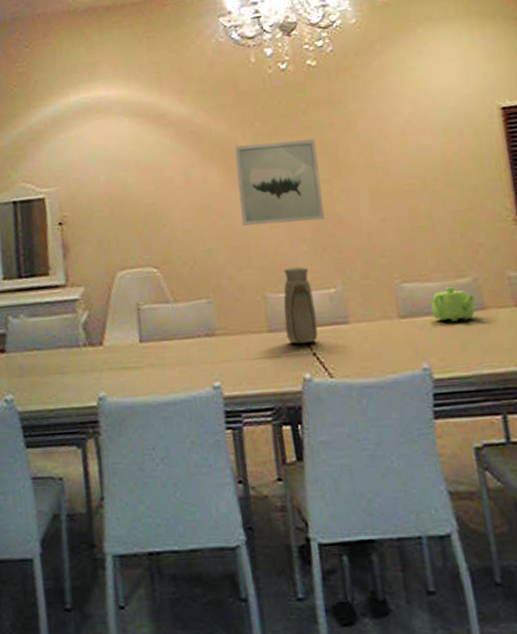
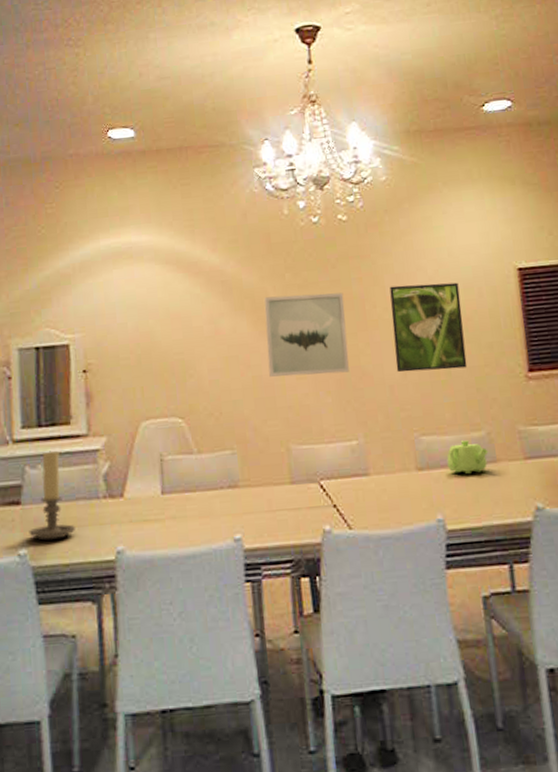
candle holder: none [14,301,59,387] -> present [29,451,76,540]
vase: present [283,266,318,344] -> none [306,418,339,496]
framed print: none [363,124,450,219] -> present [389,282,468,373]

